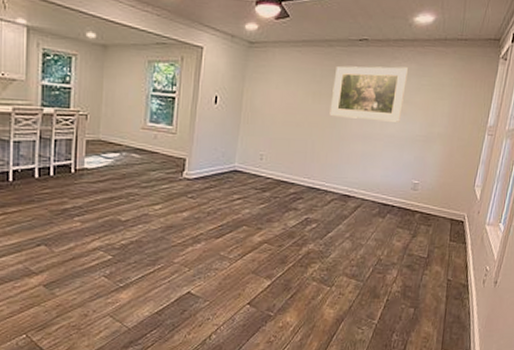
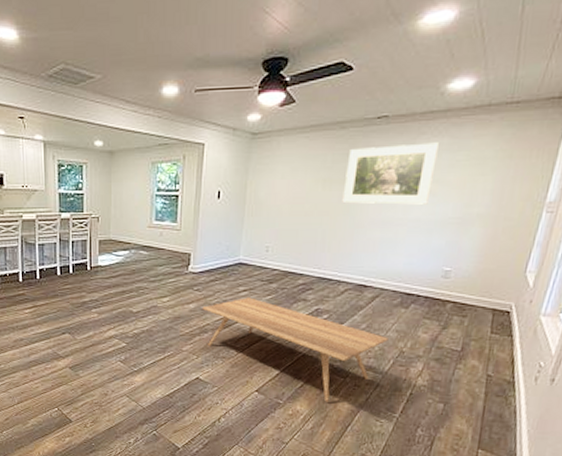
coffee table: none [195,206,369,312] -> present [202,297,389,402]

